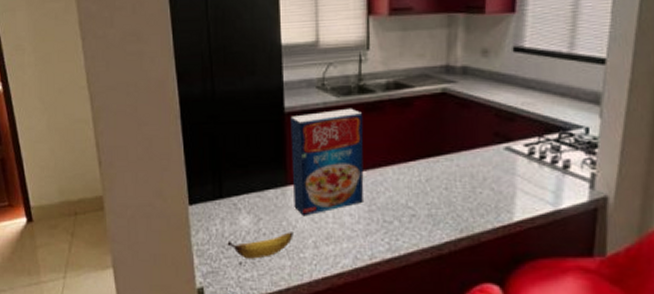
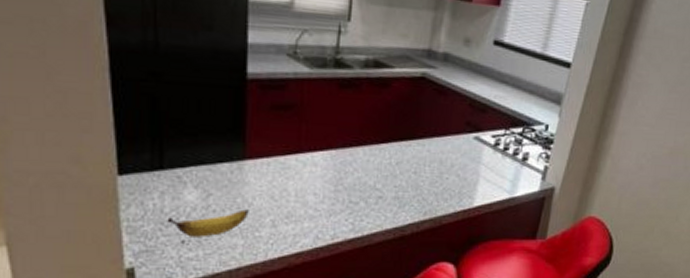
cereal box: present [290,108,364,216] -> none [251,81,337,194]

